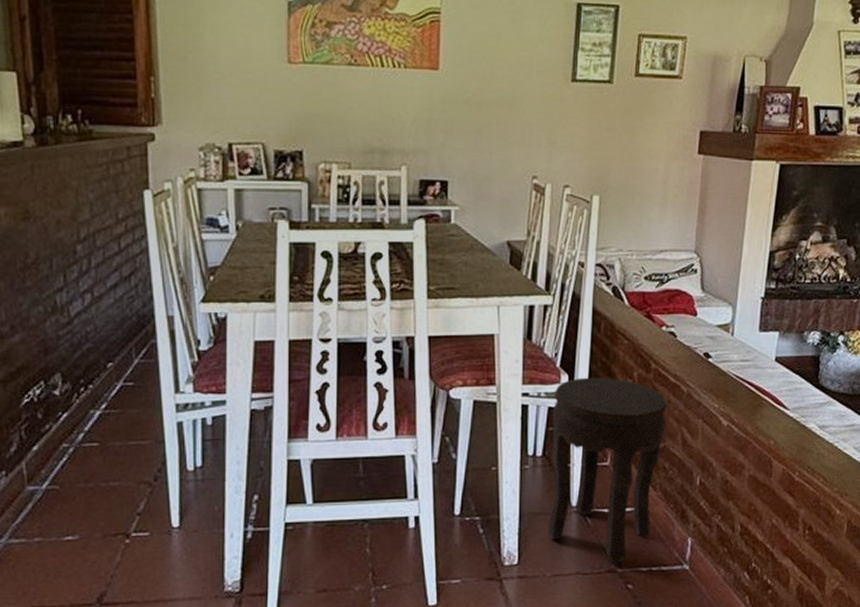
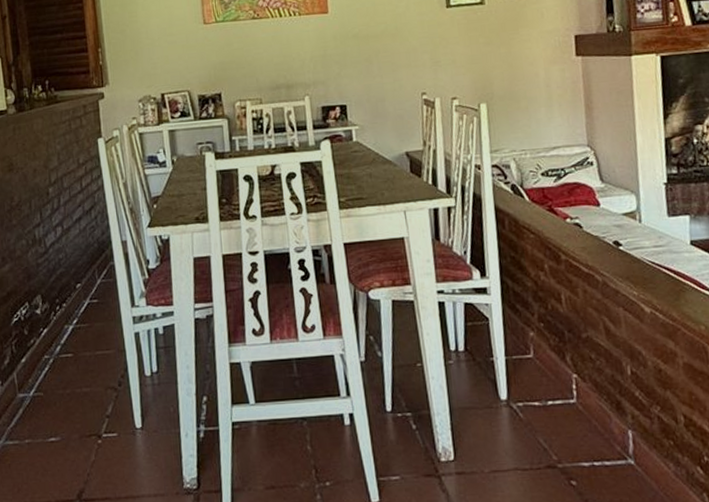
side table: present [548,377,667,563] -> none [468,271,586,459]

